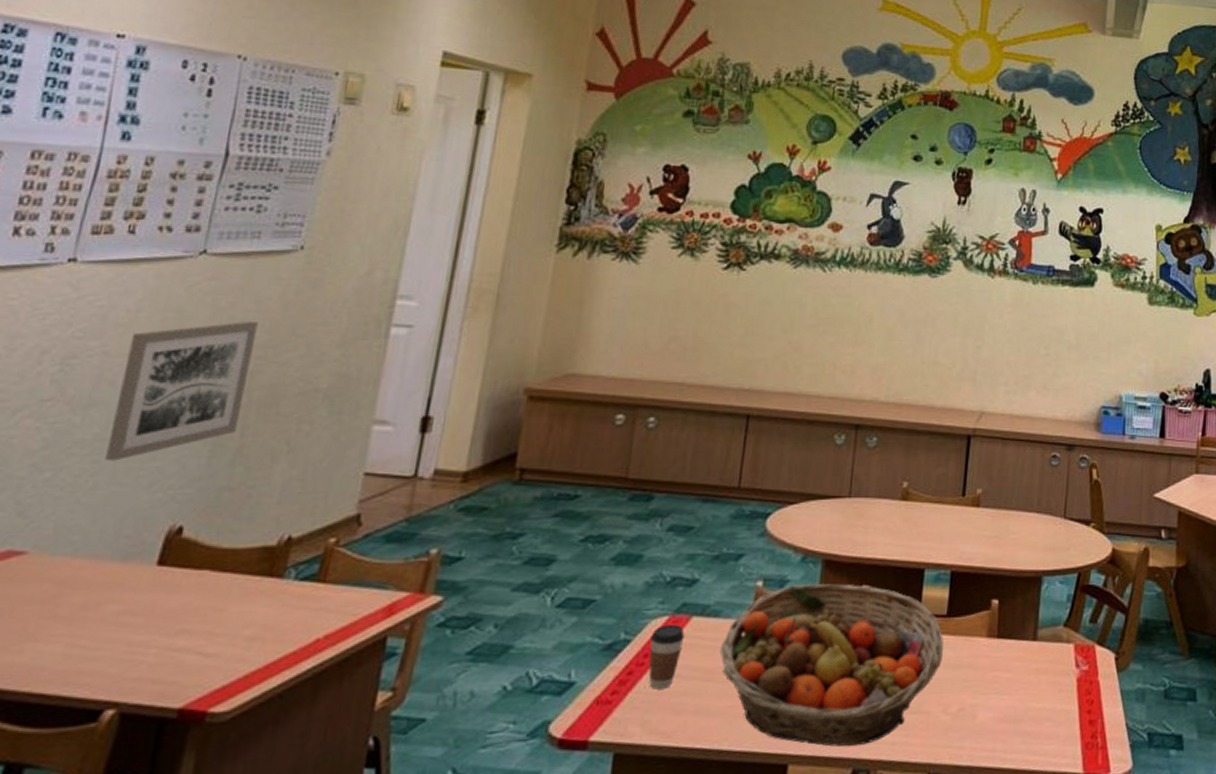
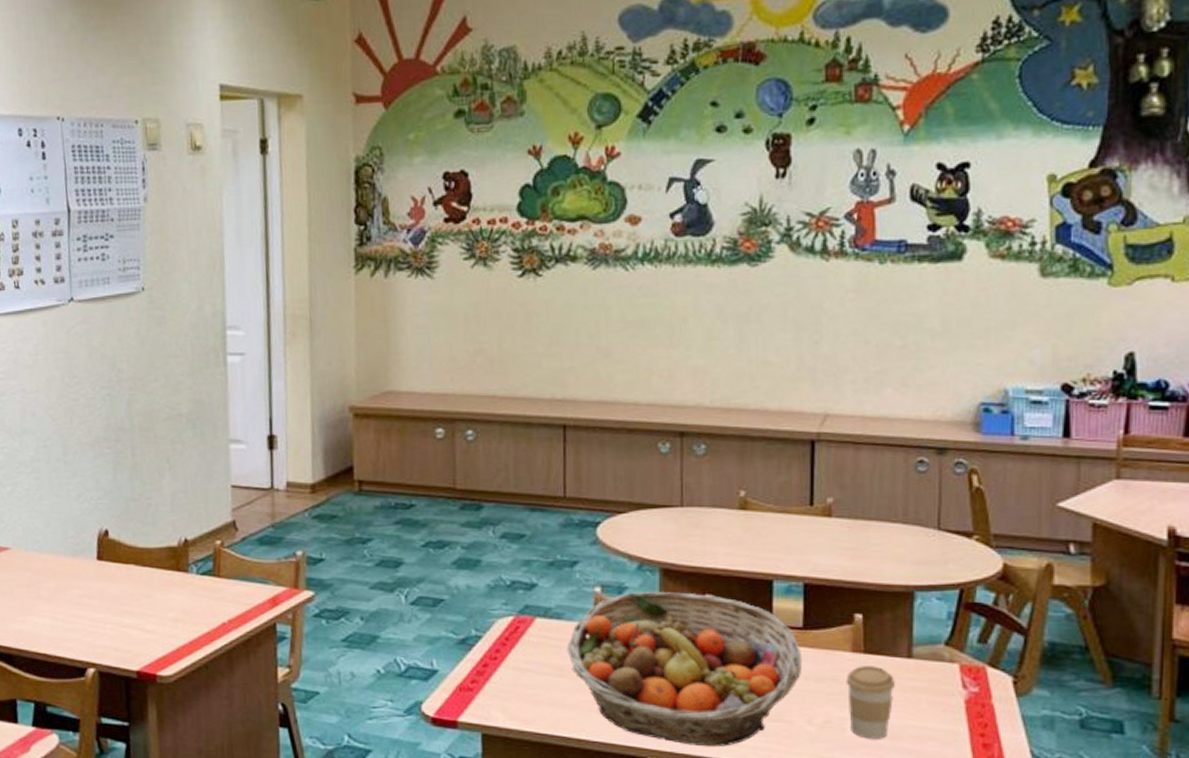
wall art: present [105,321,258,461] -> none [37,358,129,478]
coffee cup: present [648,624,685,689] -> none [499,623,531,681]
coffee cup: none [979,650,1021,724] -> present [845,666,895,739]

